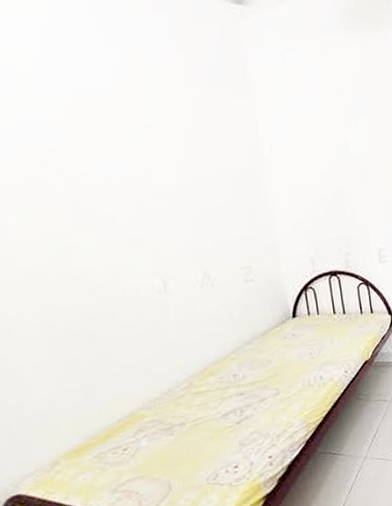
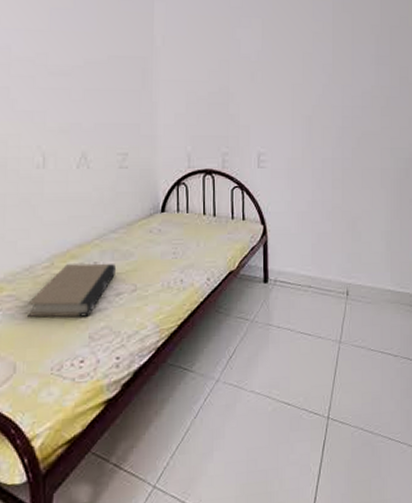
book: none [172,373,257,437] -> present [27,263,117,318]

